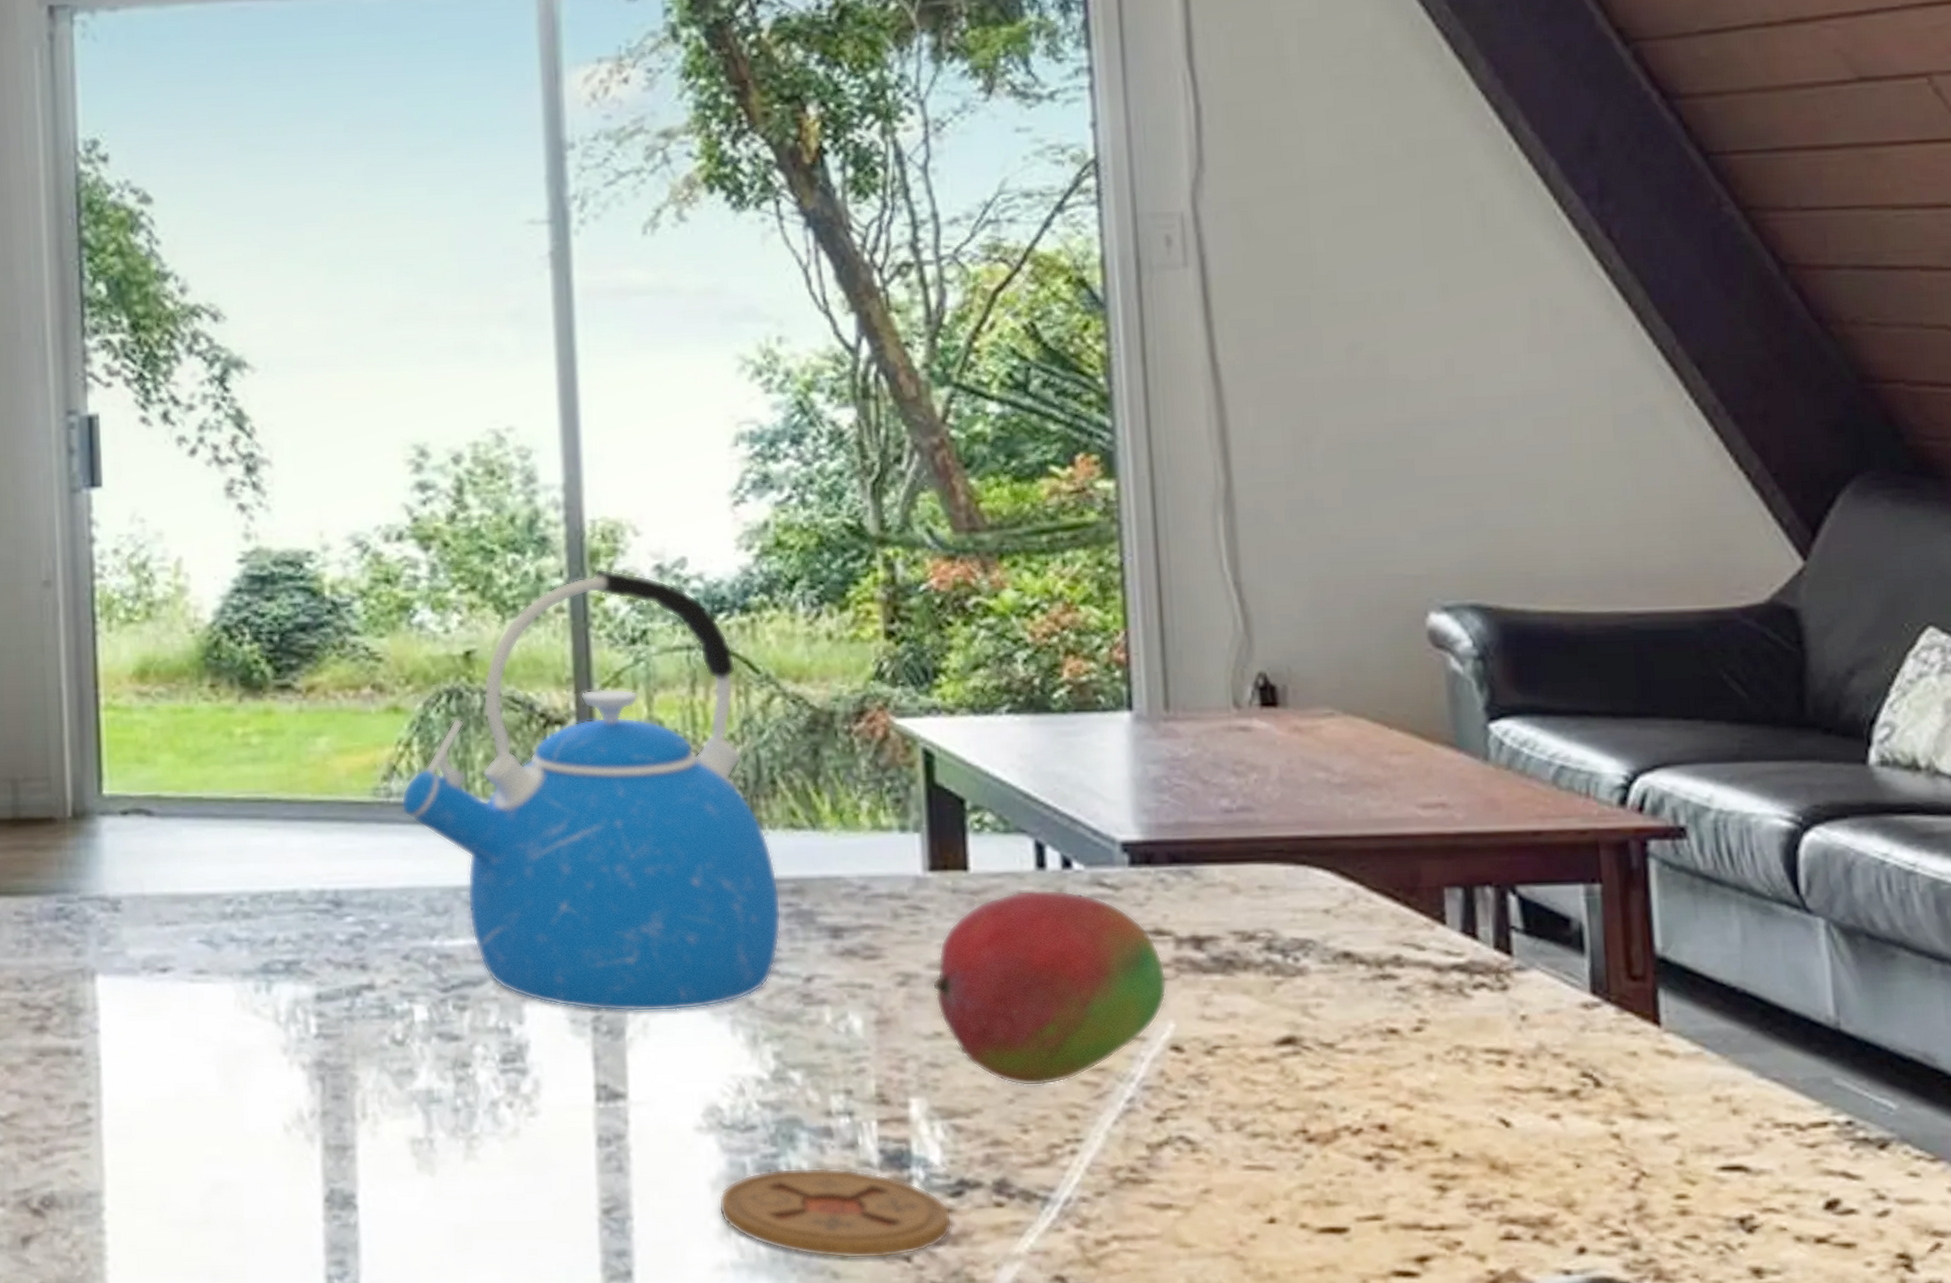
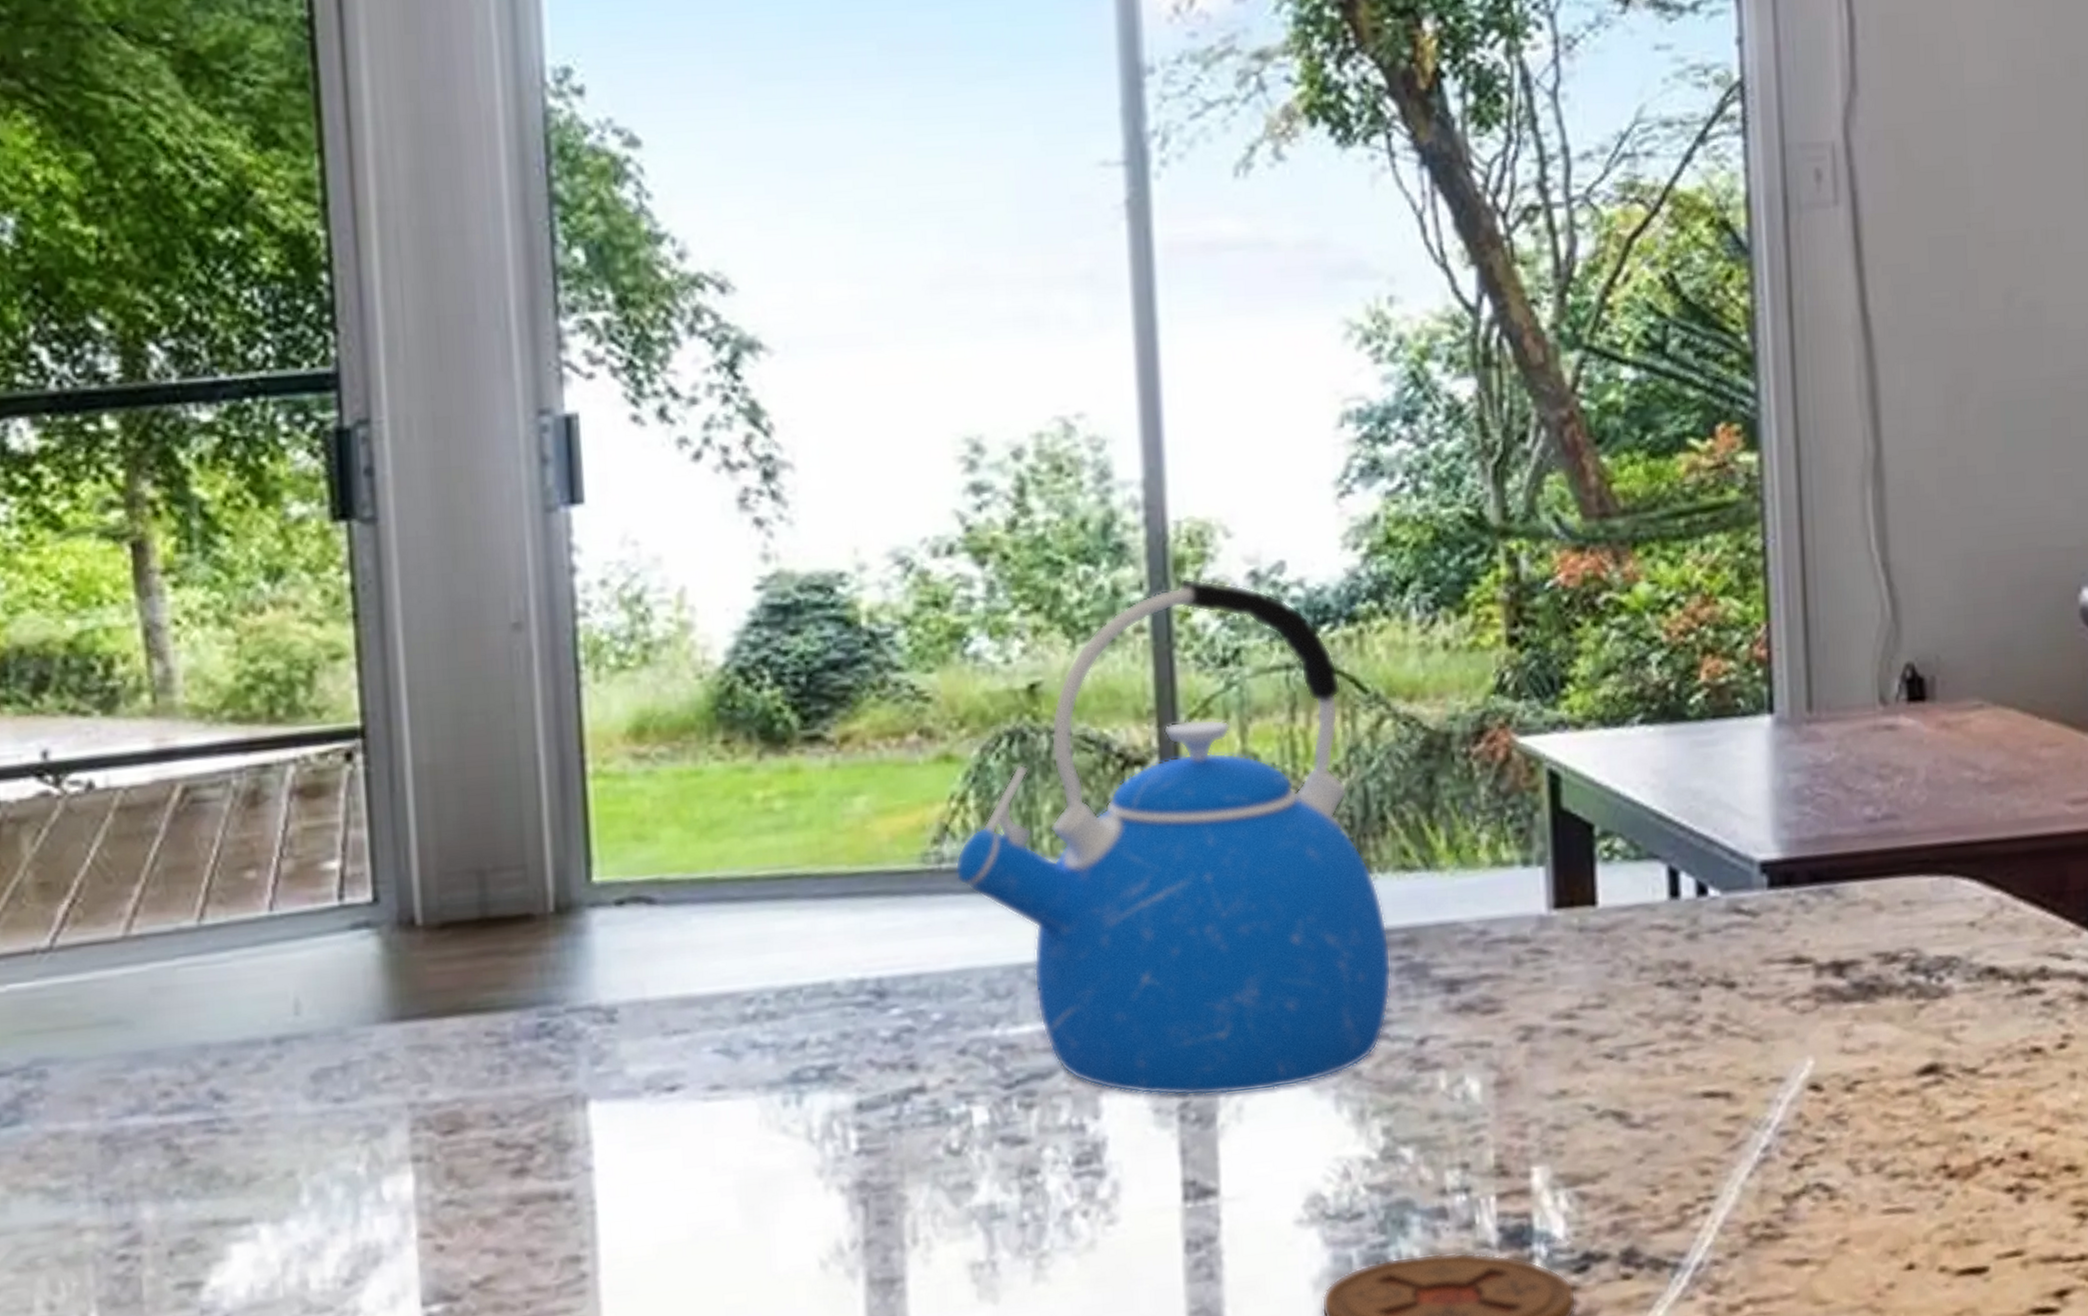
fruit: present [932,889,1167,1087] -> none [1556,920,1806,1143]

